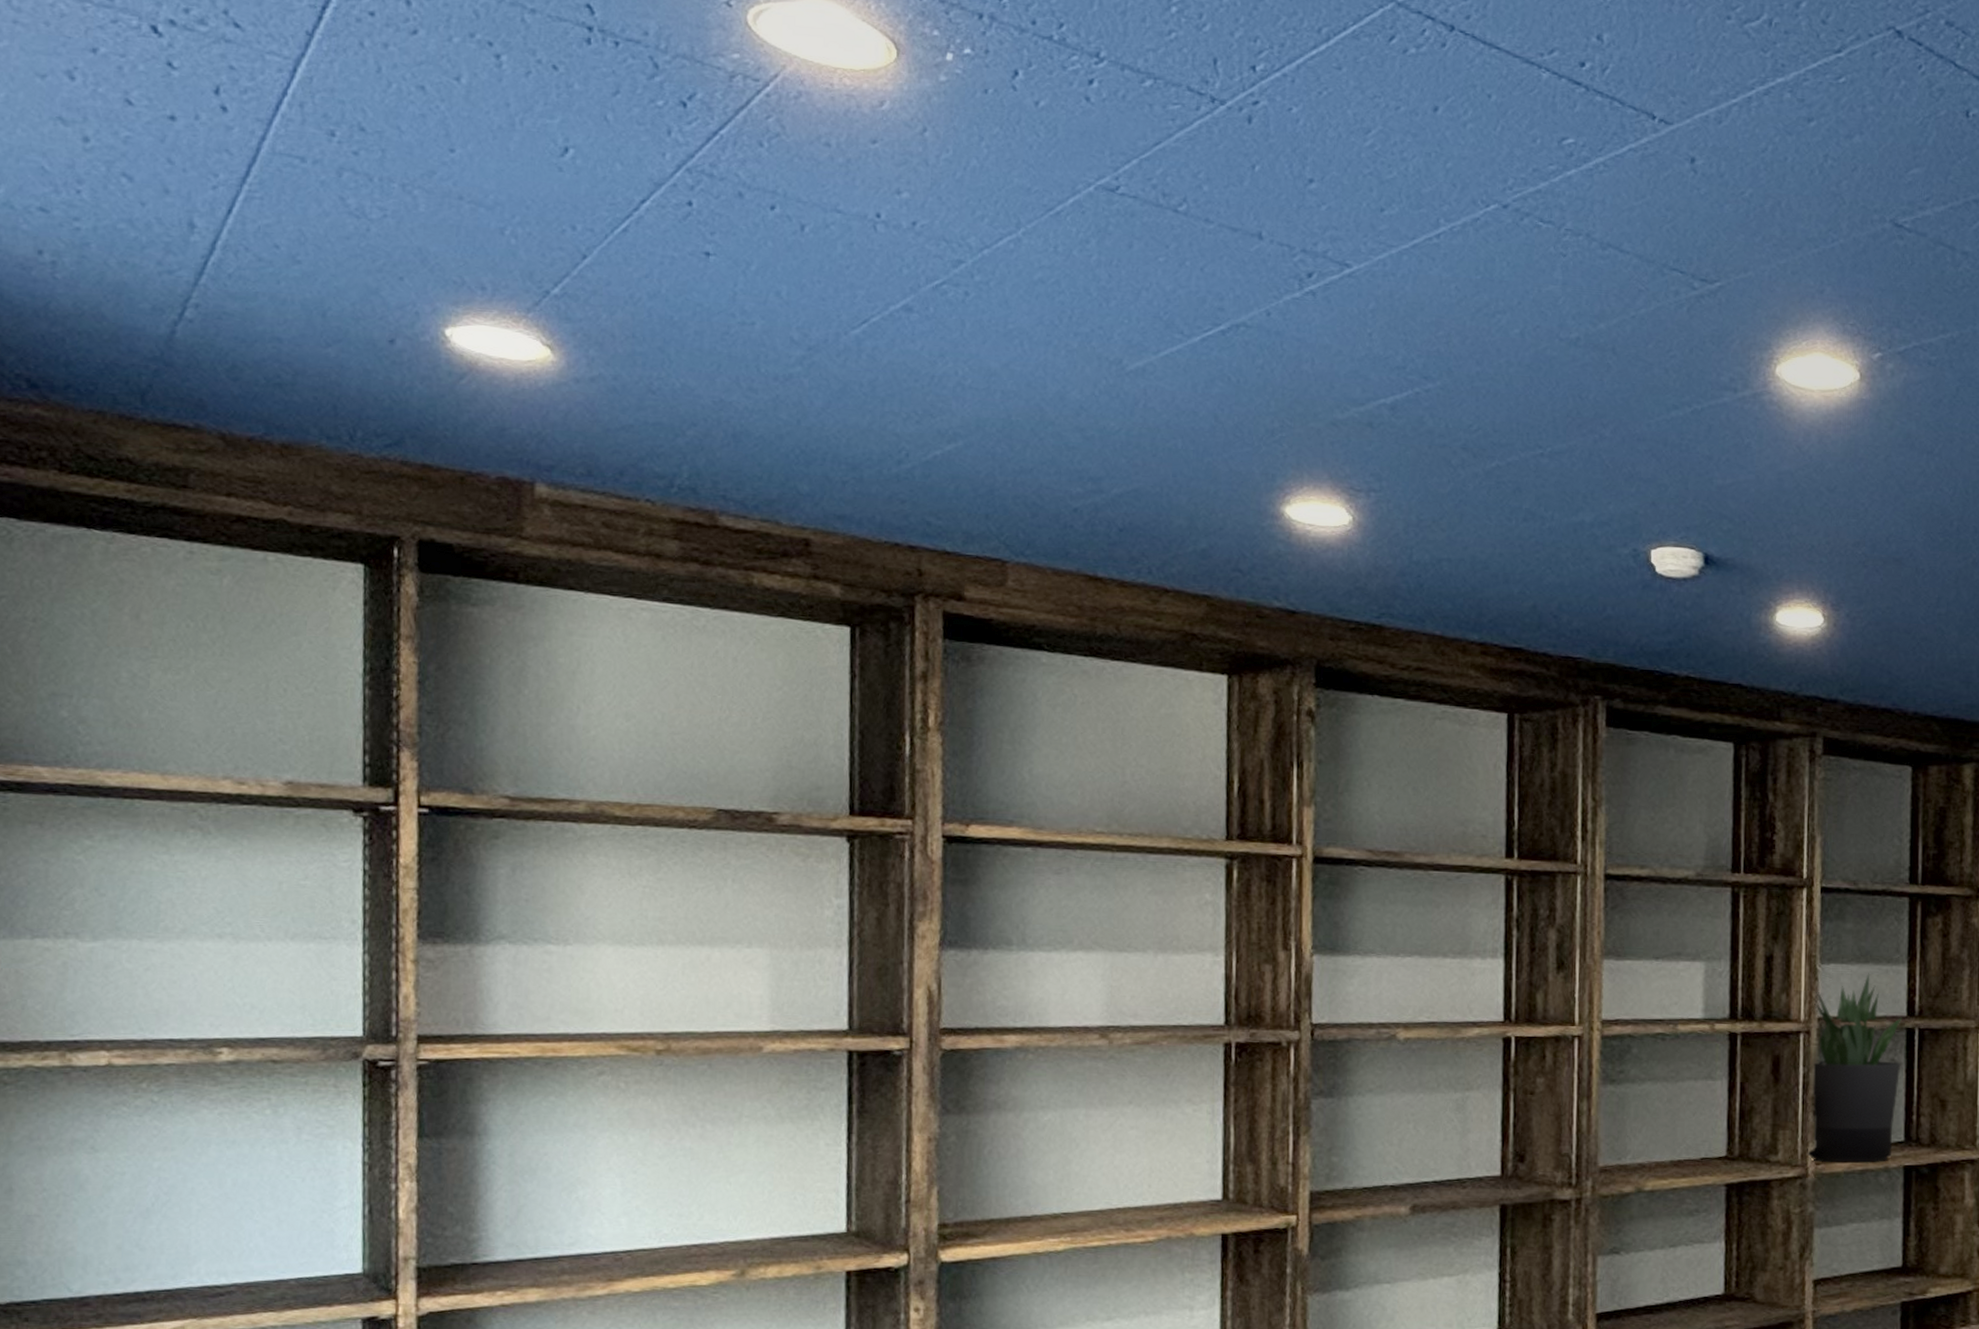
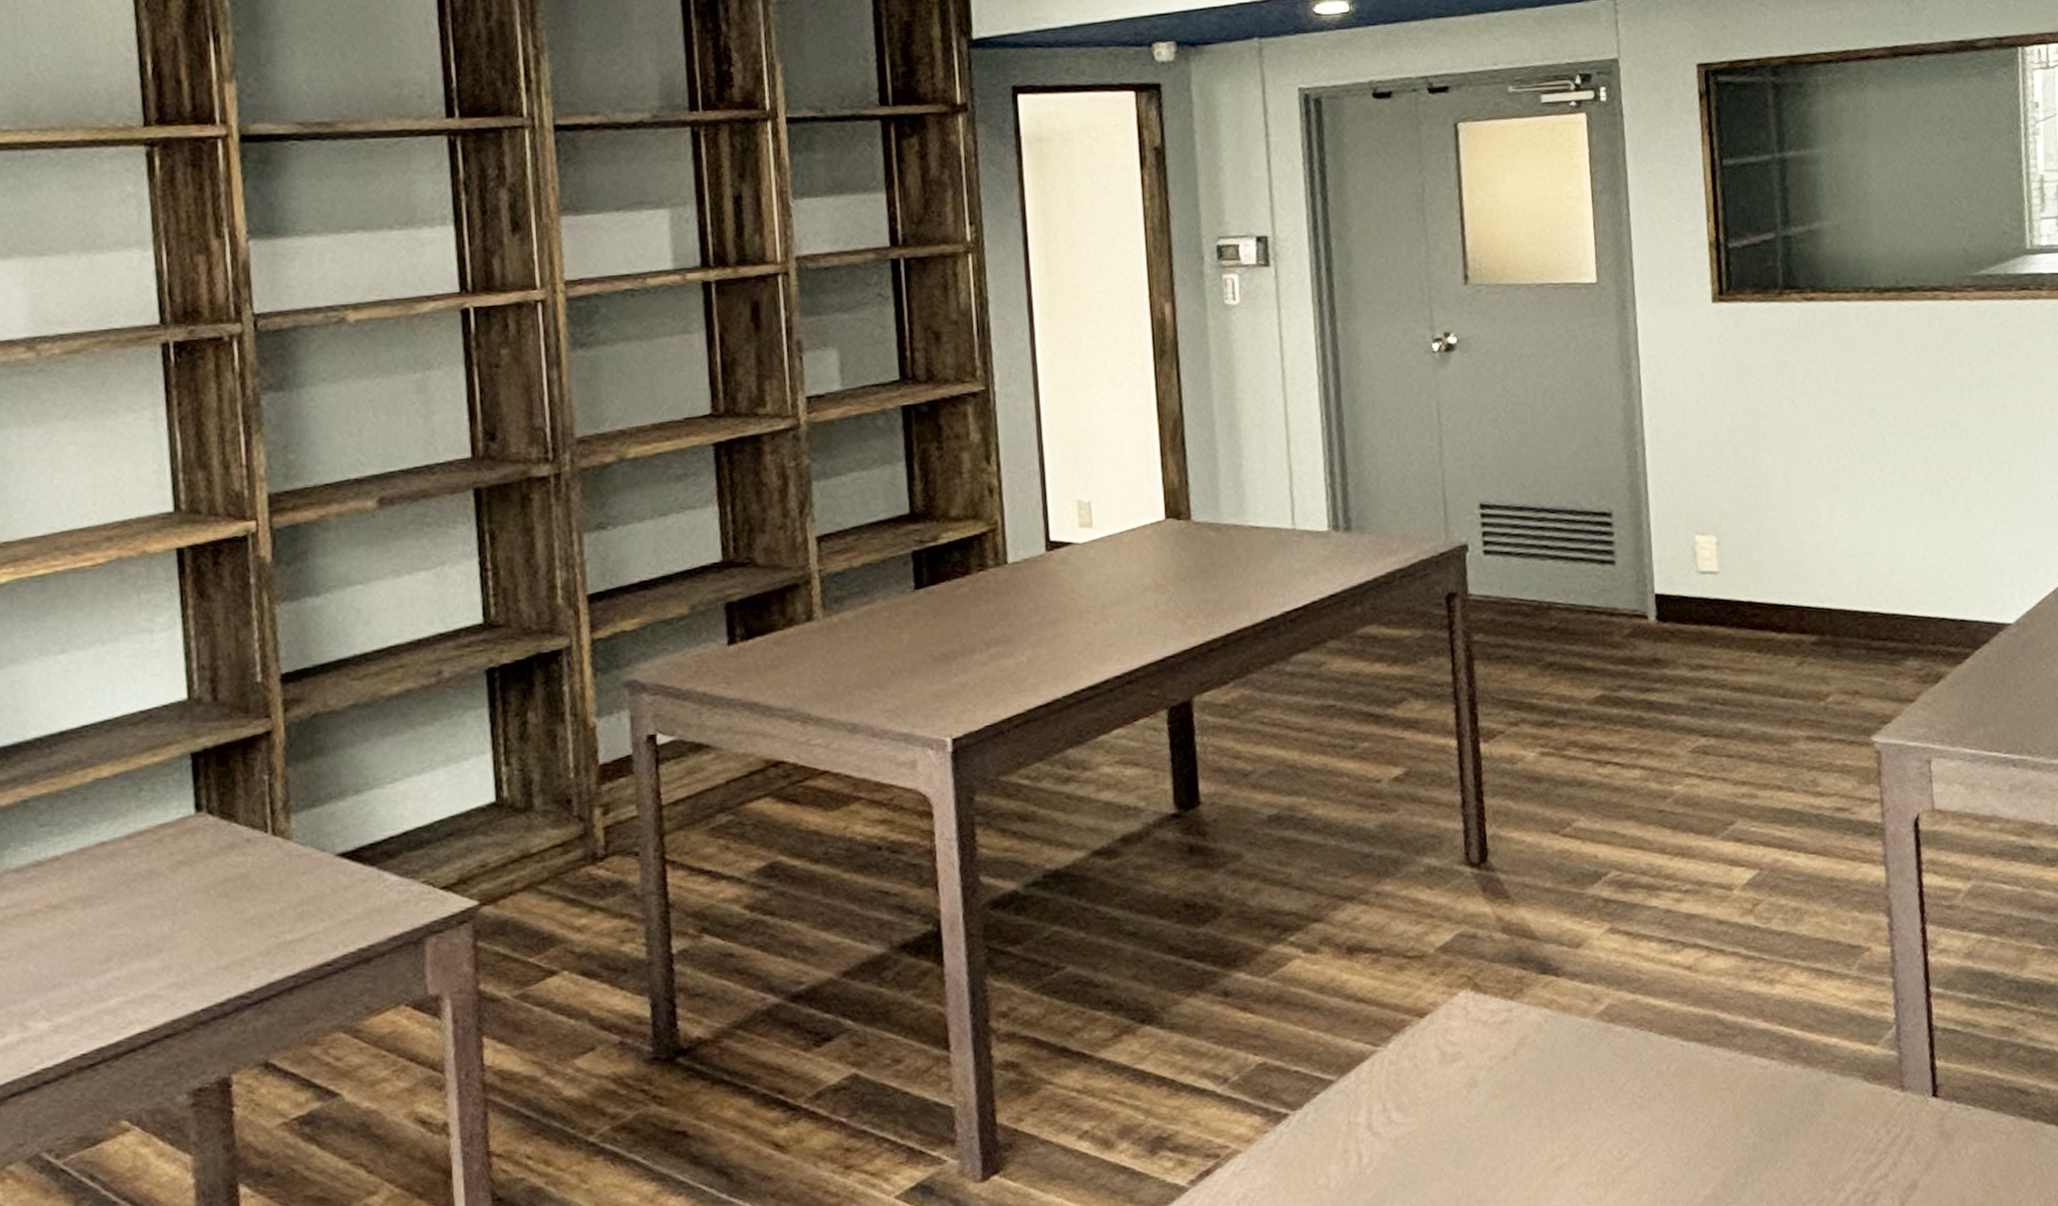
planter: present [1807,973,1902,1163] -> none [790,204,888,409]

